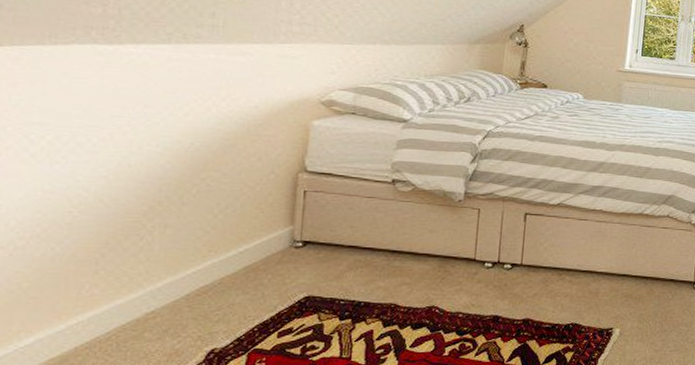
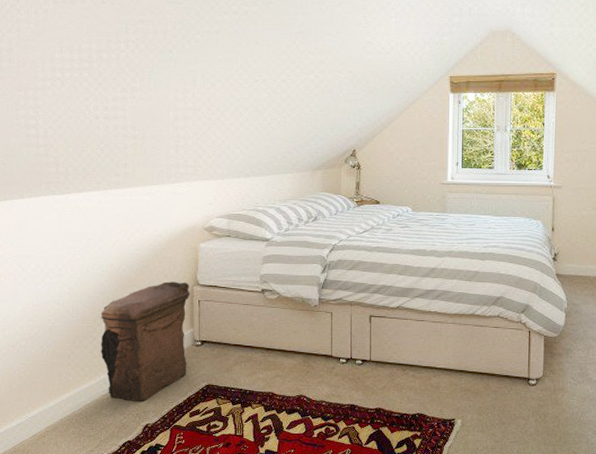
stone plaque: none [150,166,294,321] -> present [101,281,190,402]

